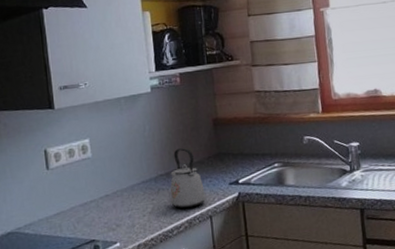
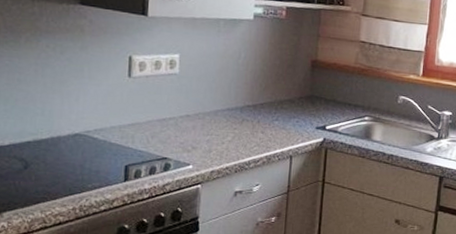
kettle: present [170,148,206,209] -> none [253,83,290,145]

